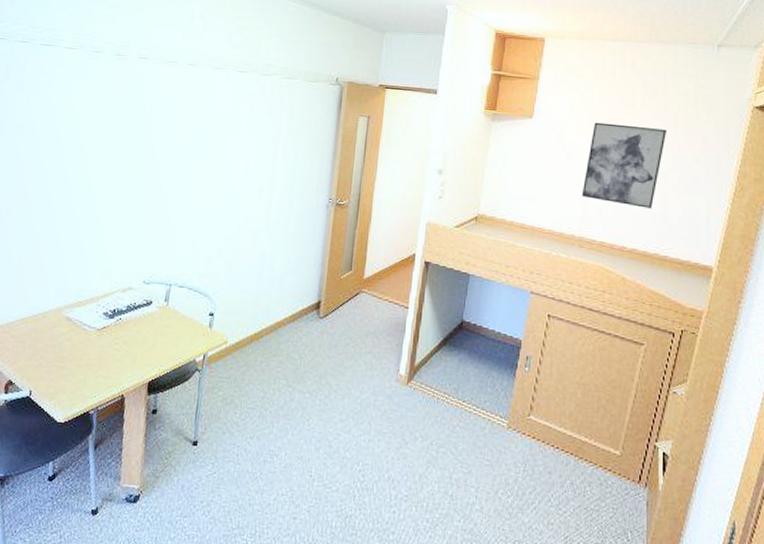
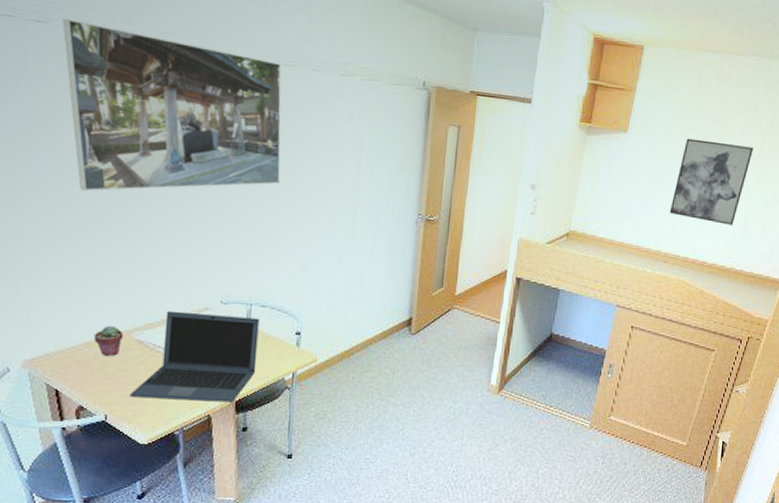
potted succulent: none [29,302,56,333] -> present [93,325,124,357]
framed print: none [36,38,213,180] -> present [62,18,282,191]
laptop: none [54,289,177,383] -> present [130,310,260,403]

